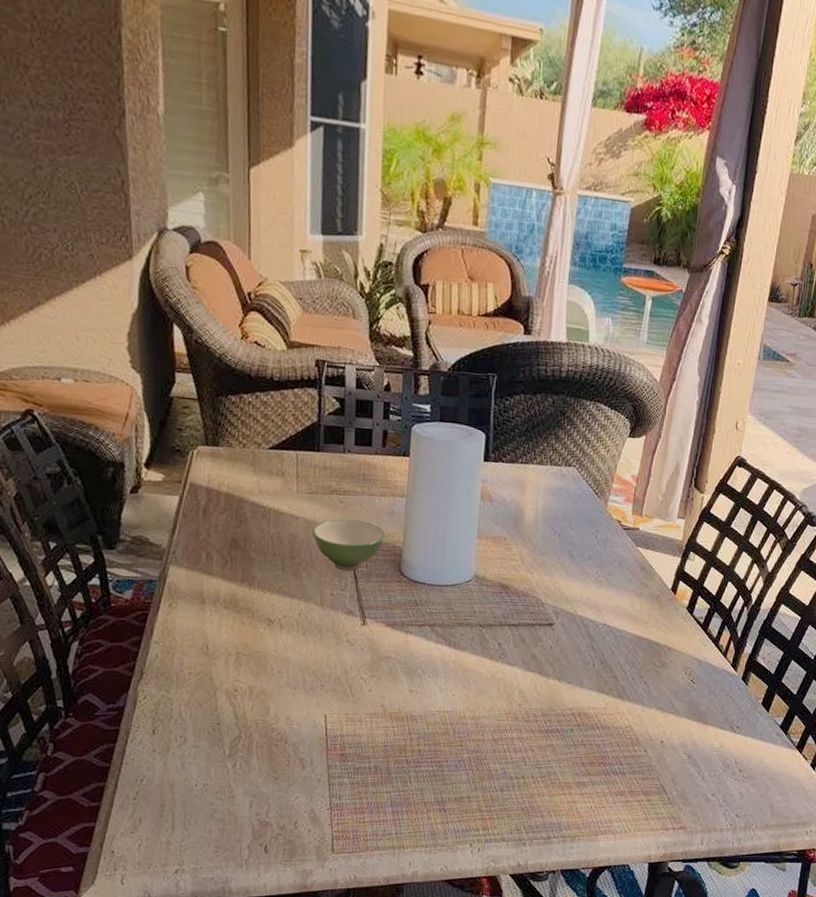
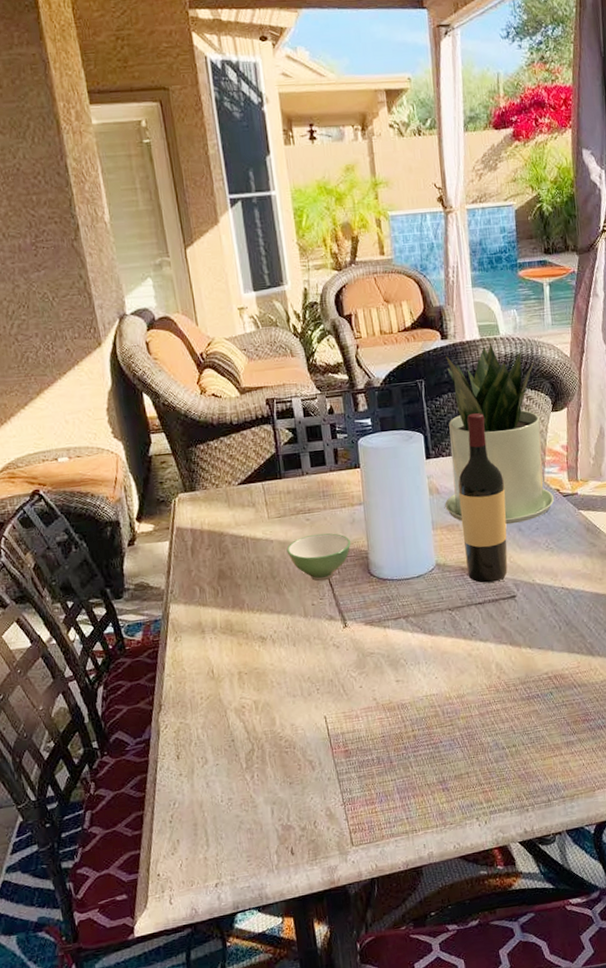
planter: none [495,351,621,549] -> present [445,345,555,525]
wine bottle: none [507,421,565,606] -> present [457,412,508,583]

